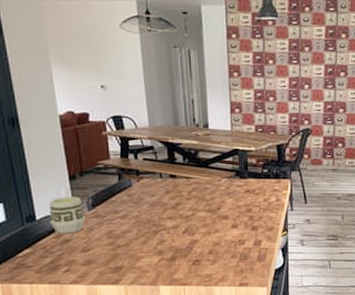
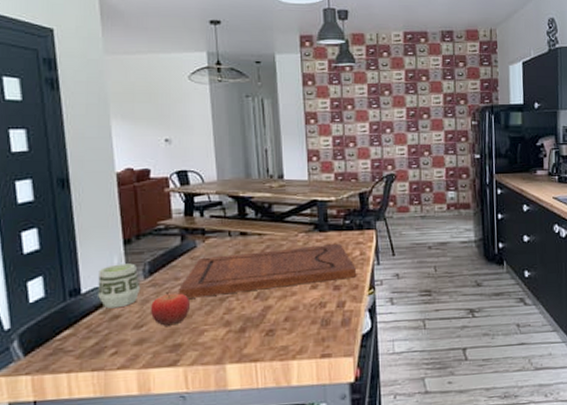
fruit: none [94,223,128,251] -> present [150,292,190,326]
cutting board: none [117,189,273,229] -> present [178,243,357,298]

